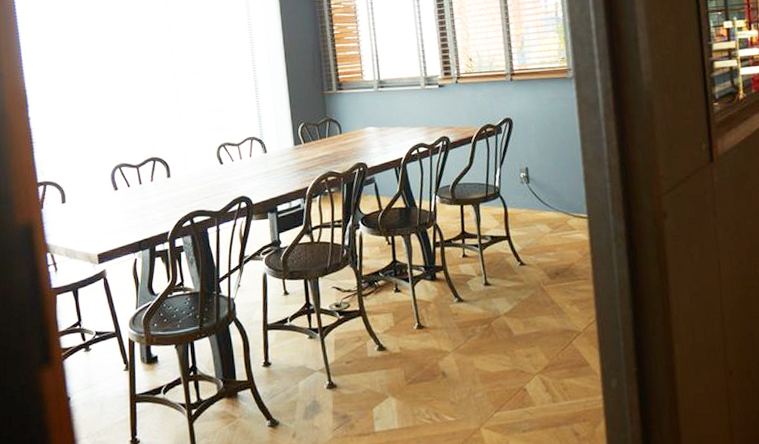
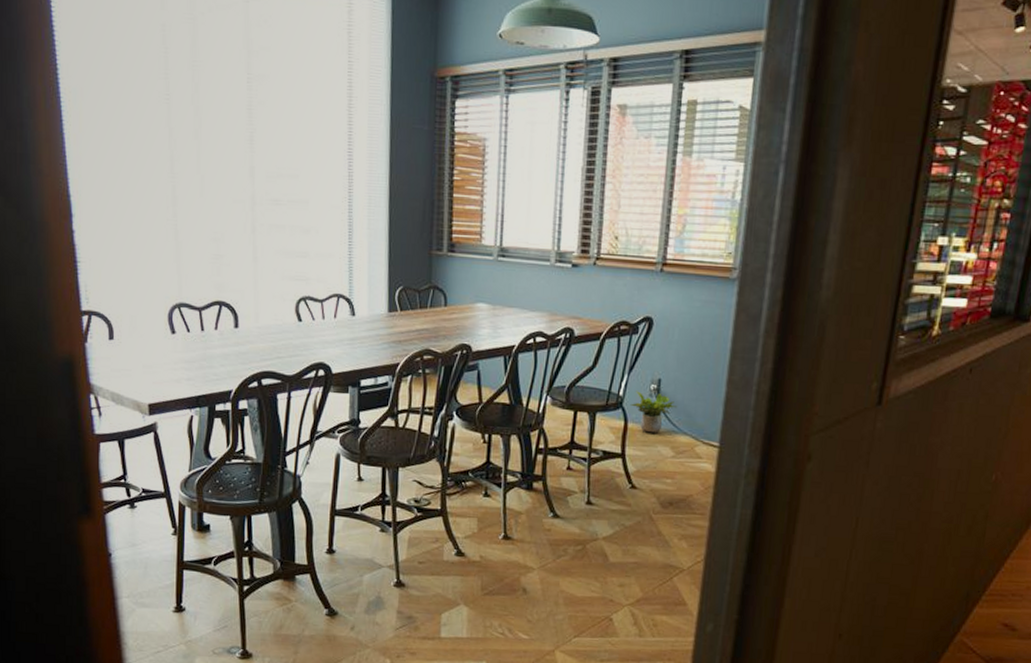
potted plant: none [506,179,546,215] -> present [630,391,677,433]

